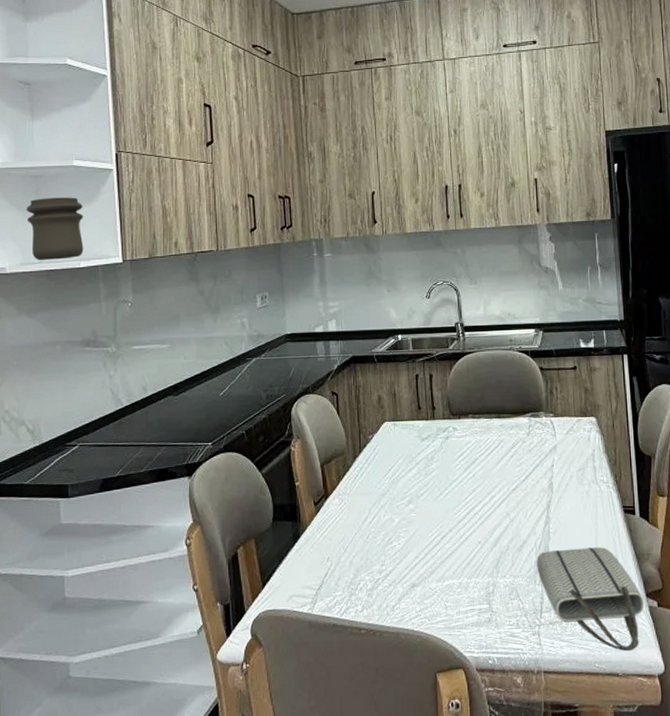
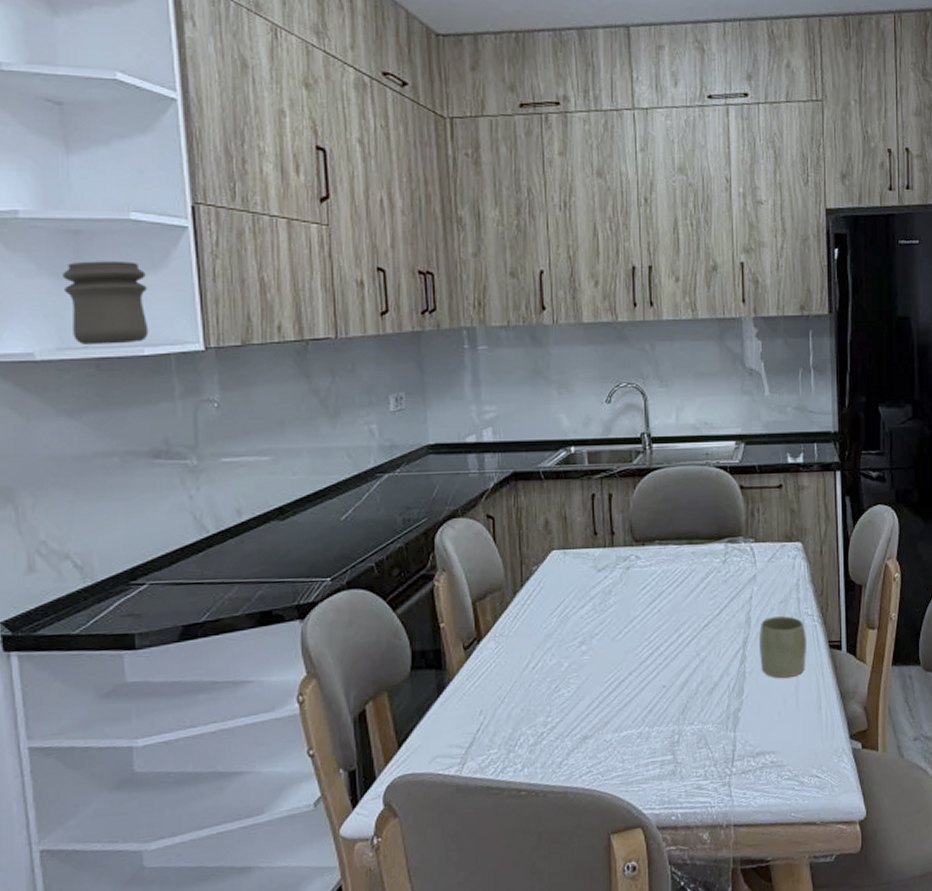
tote bag: present [536,547,645,652] -> none [729,686,848,799]
mug: none [560,483,604,538] -> present [758,616,806,678]

